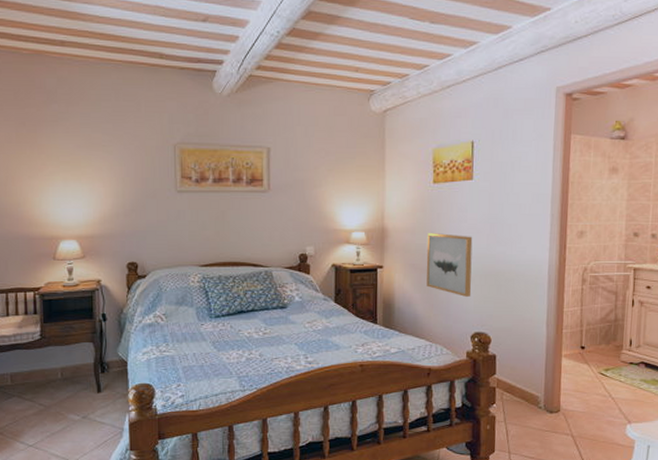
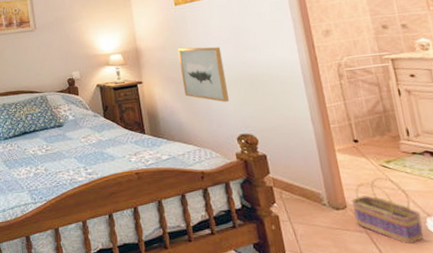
basket: none [564,384,623,448] -> present [351,177,423,245]

